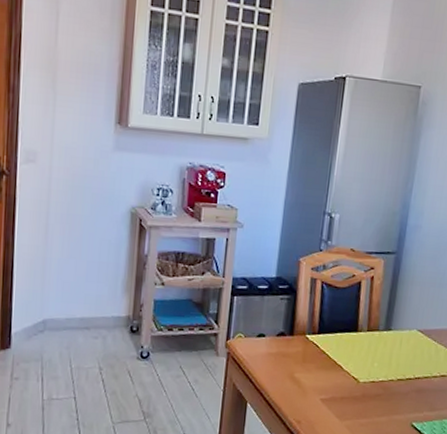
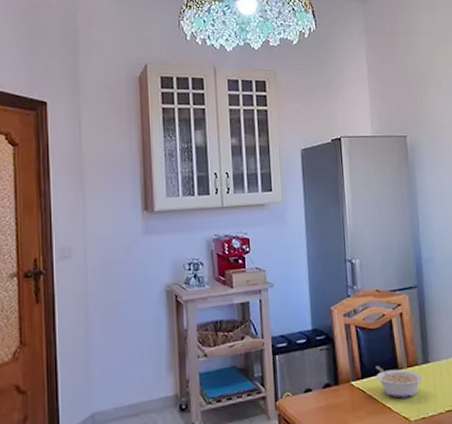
legume: none [333,324,381,360] -> present [375,365,423,398]

